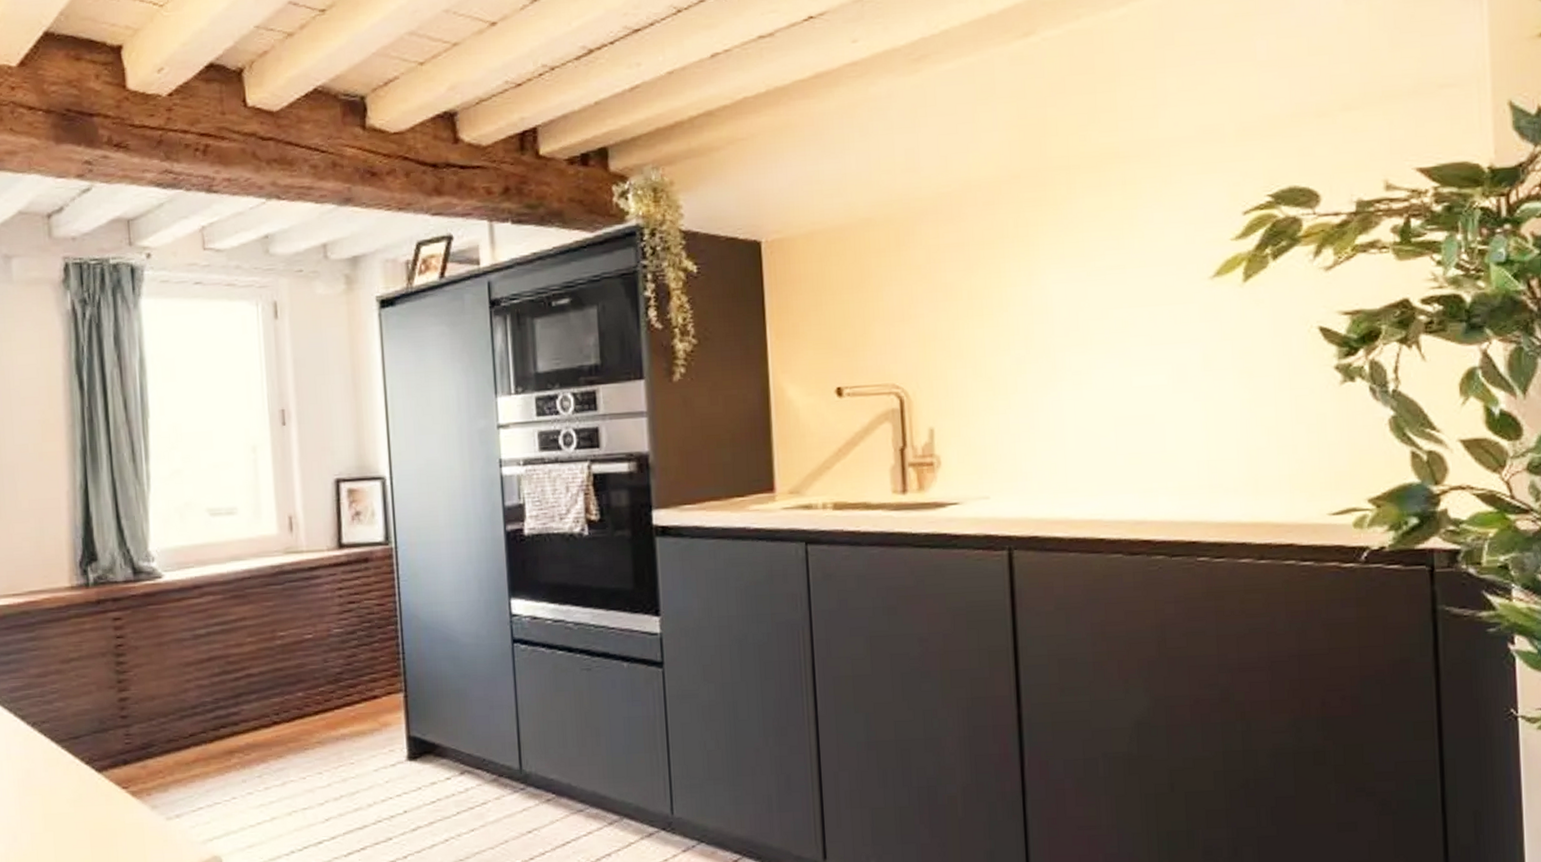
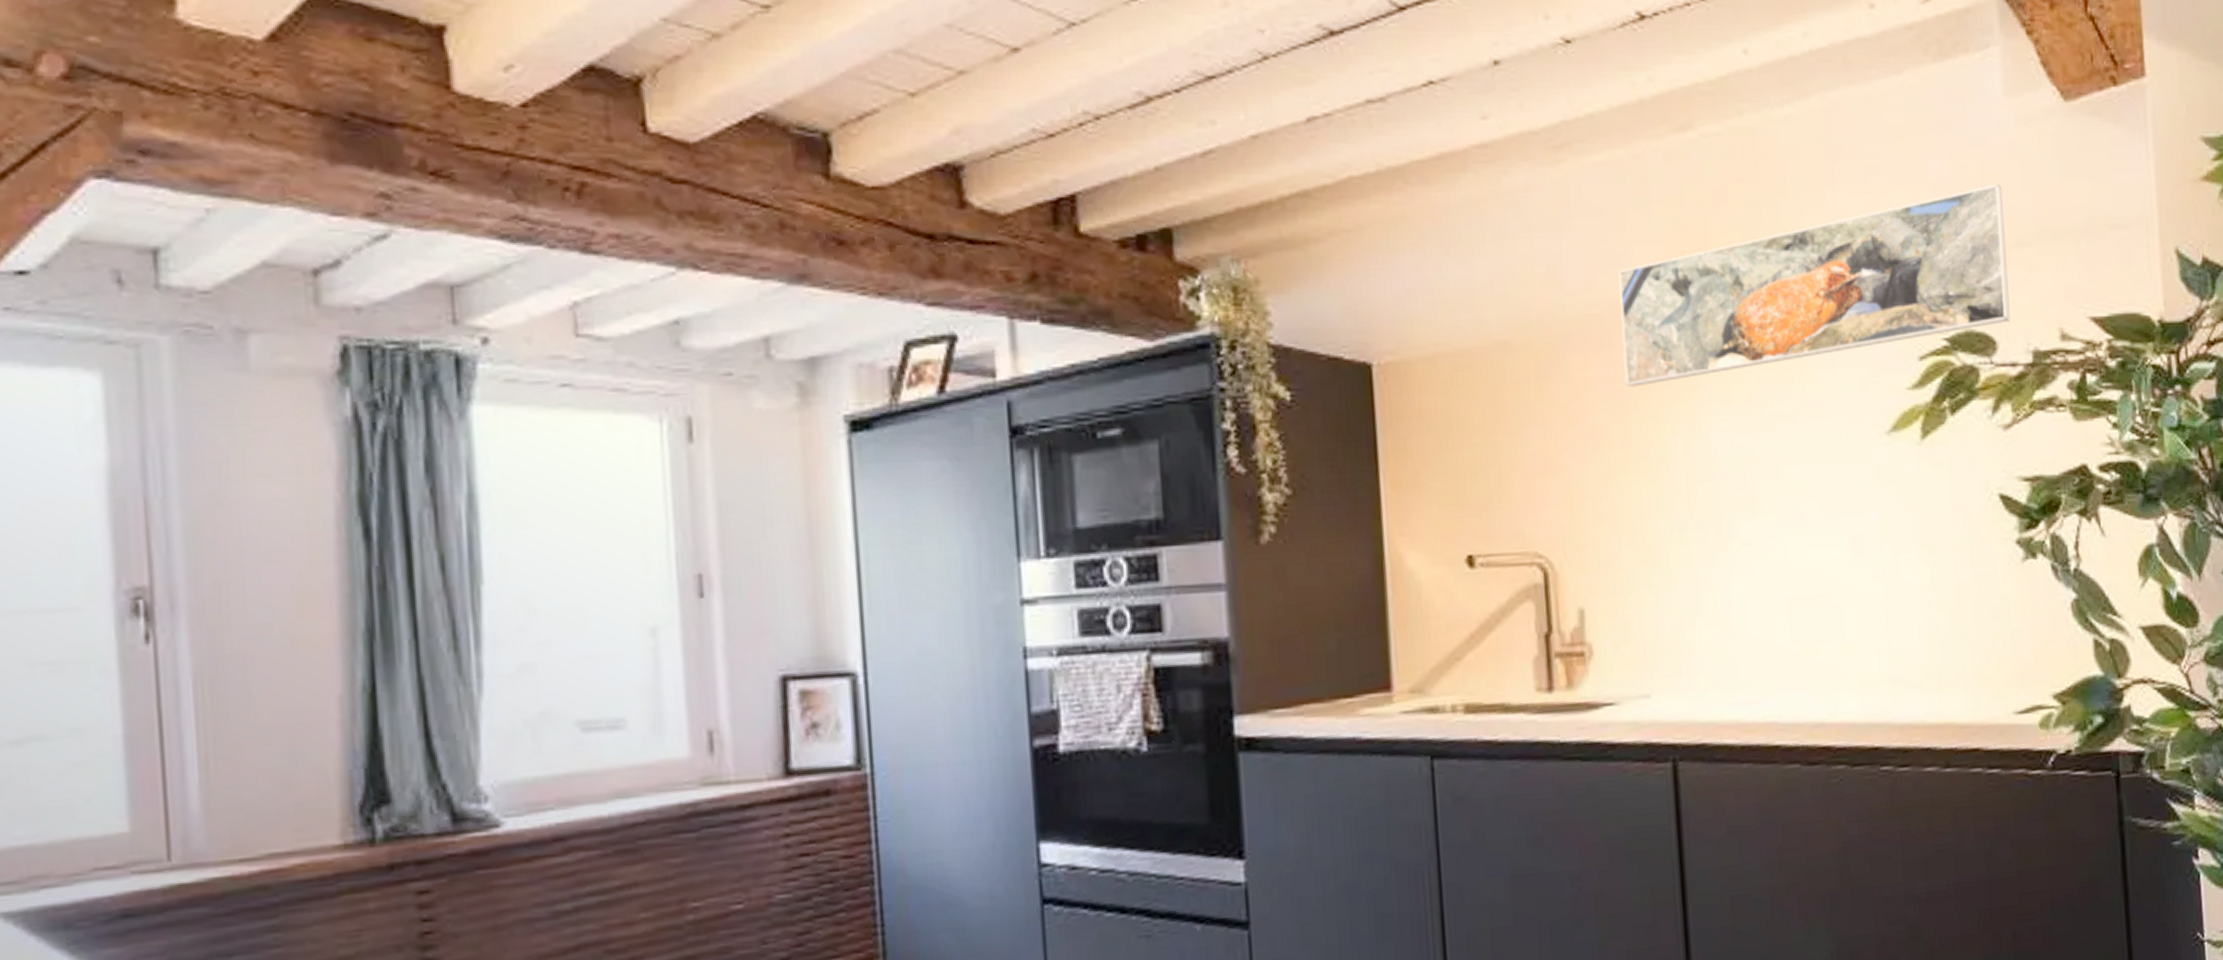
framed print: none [967,56,1334,250] -> present [1618,183,2011,387]

